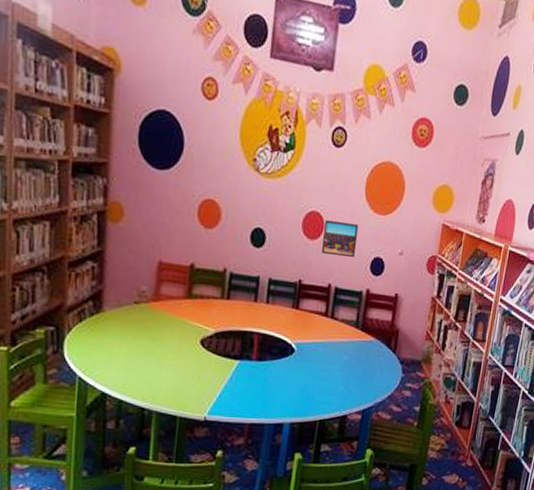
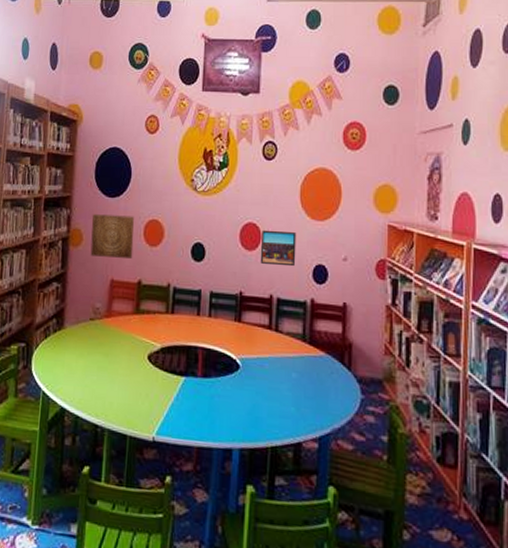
wall art: none [133,187,187,240] -> present [90,214,135,258]

